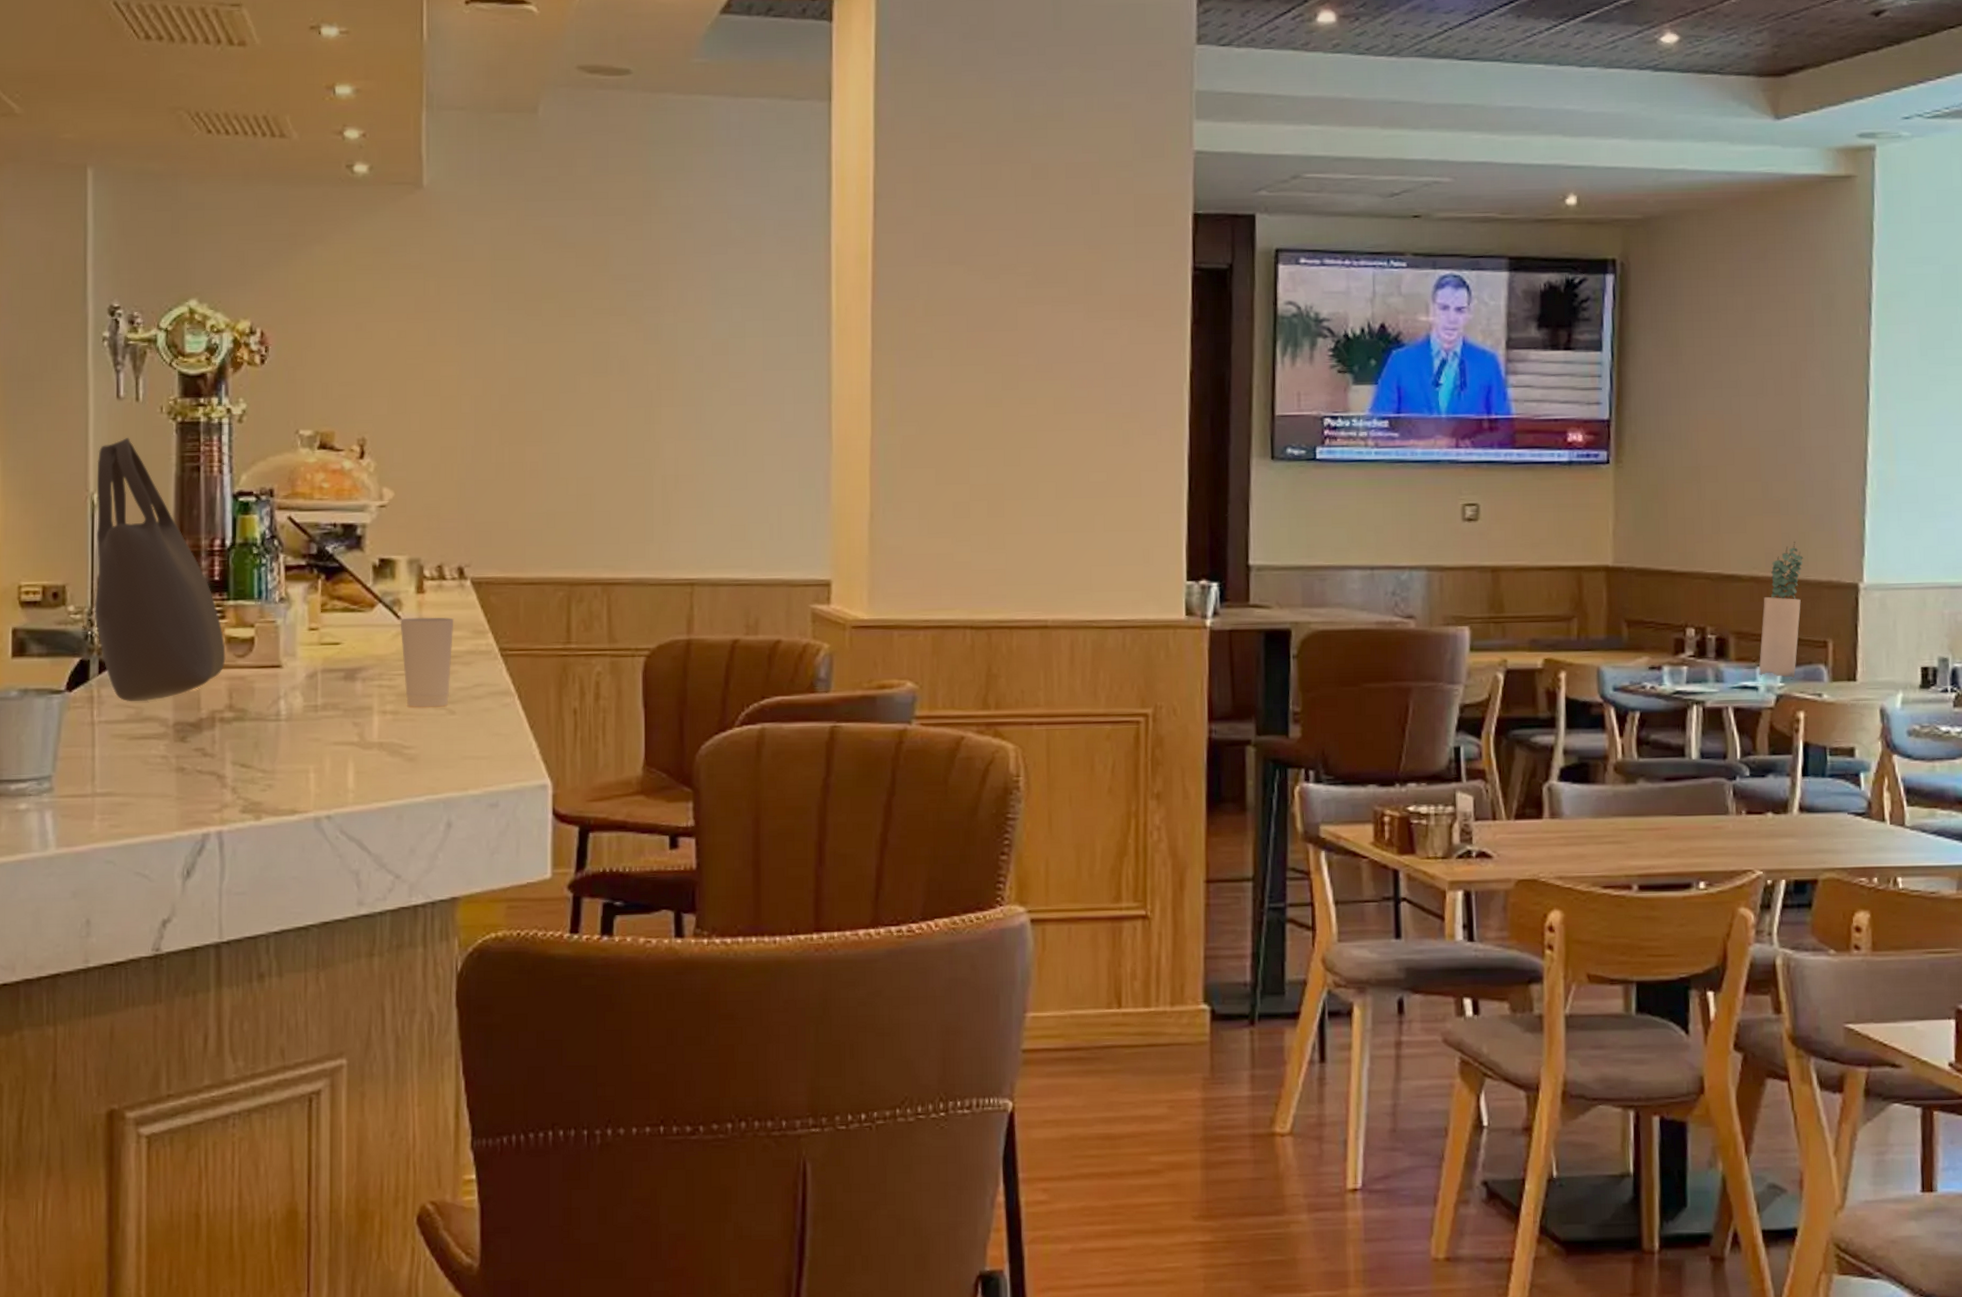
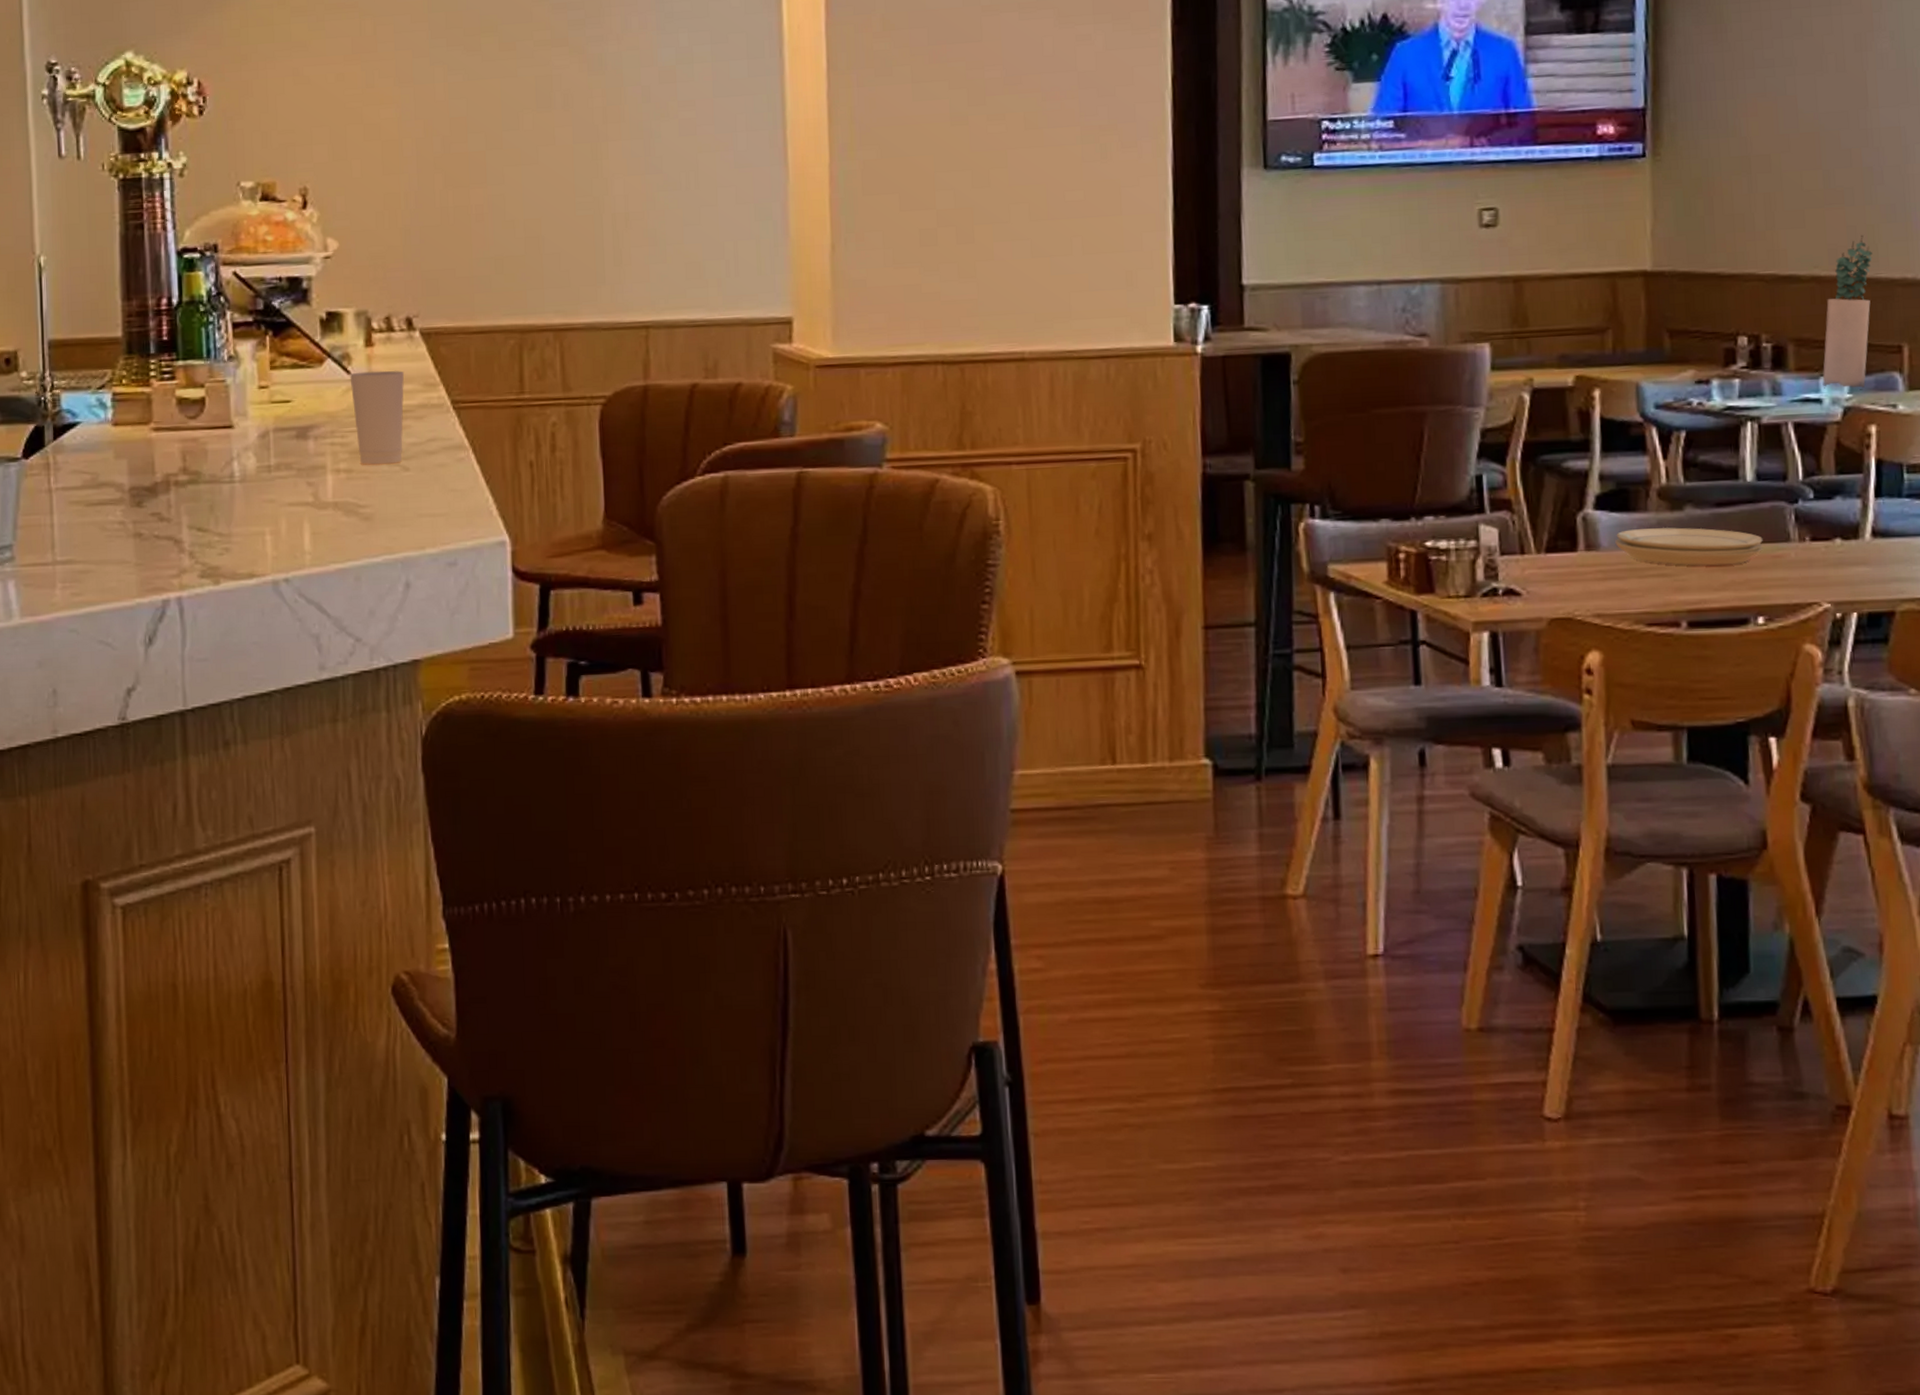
handbag: present [94,438,226,701] -> none [42,197,178,467]
plate: none [1576,799,1705,835] -> present [1615,527,1764,566]

